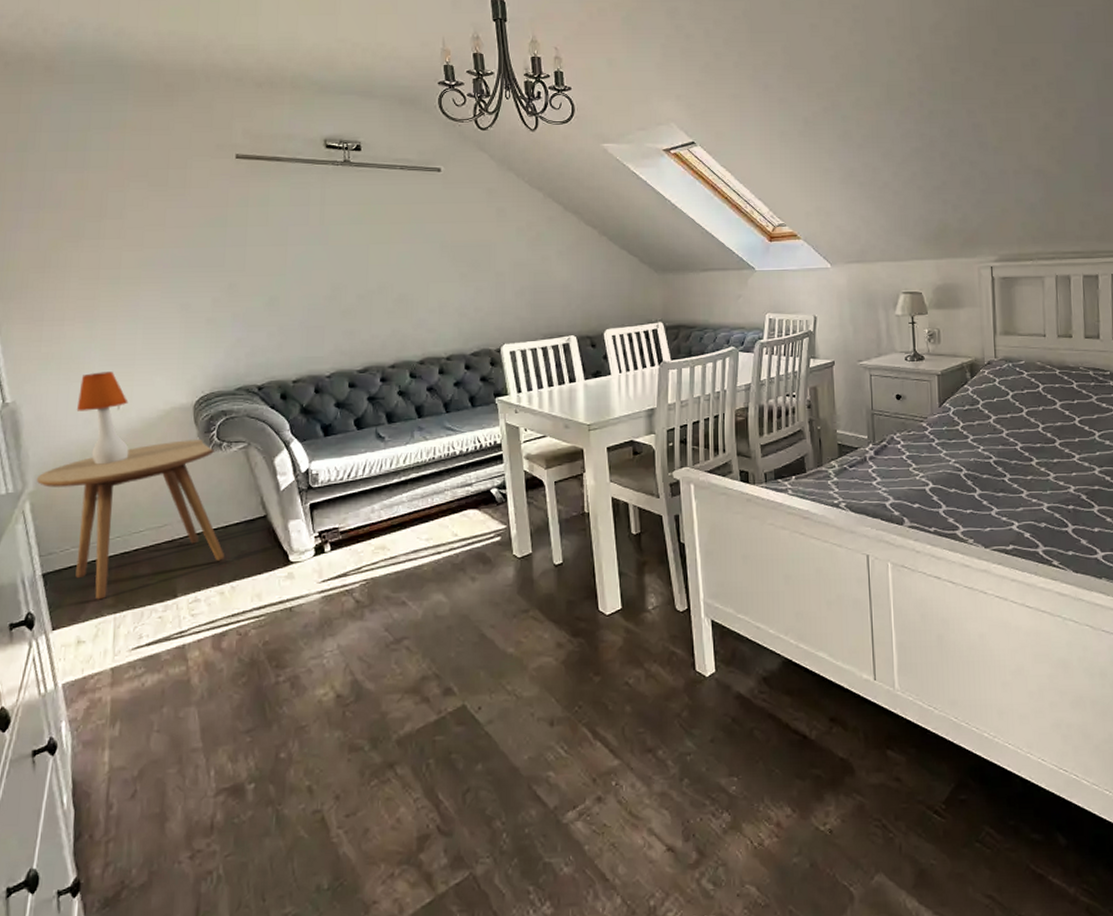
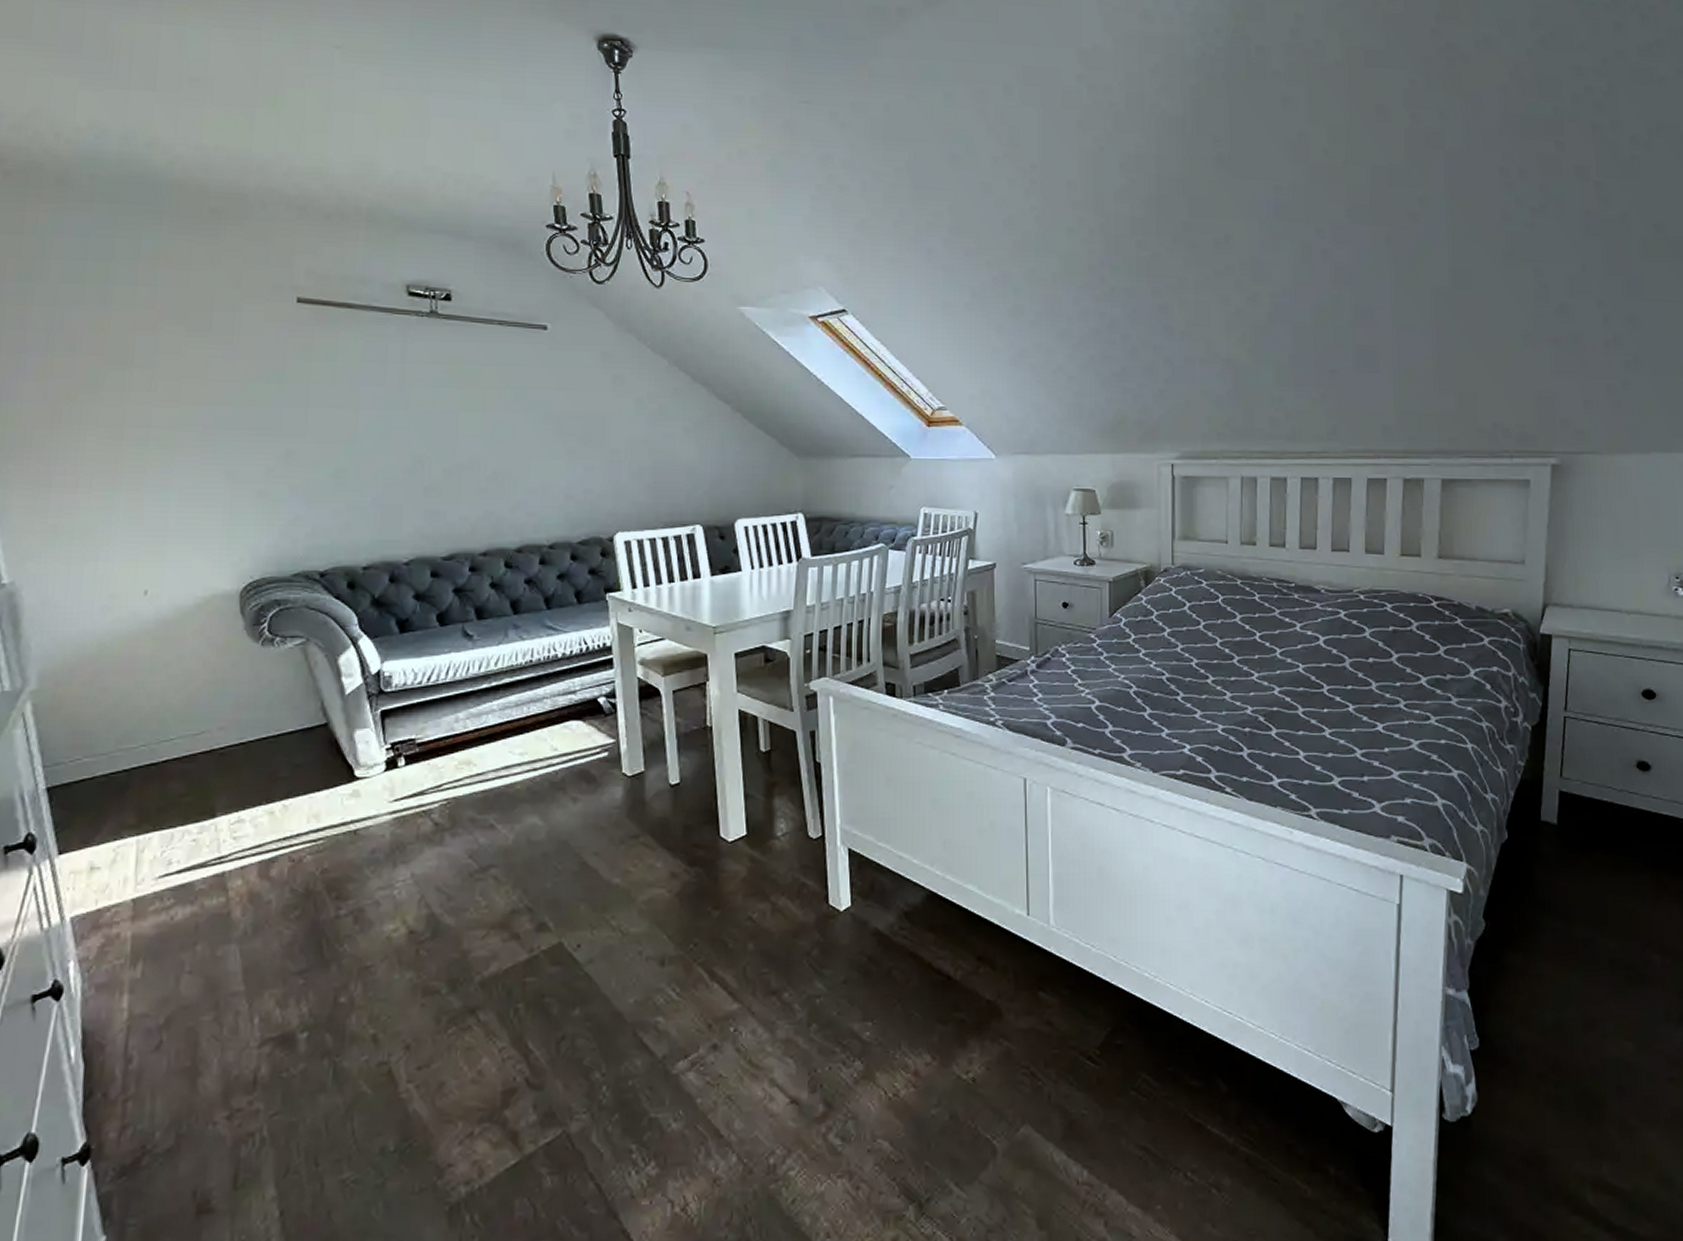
side table: present [36,440,224,600] -> none [39,633,275,819]
table lamp: present [76,371,129,465] -> none [92,550,158,660]

